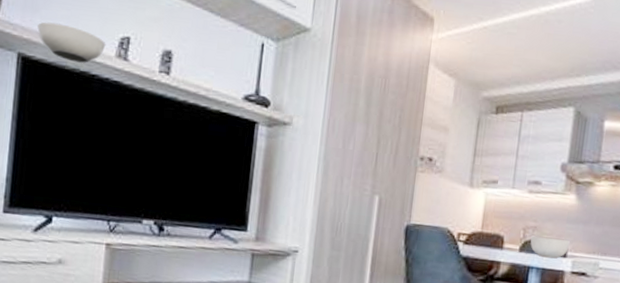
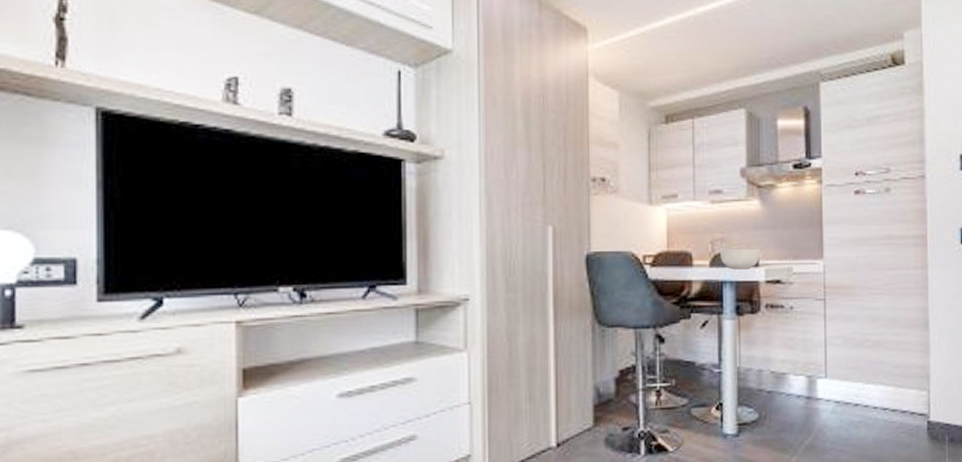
bowl: present [37,22,106,63] -> none [118,68,209,112]

